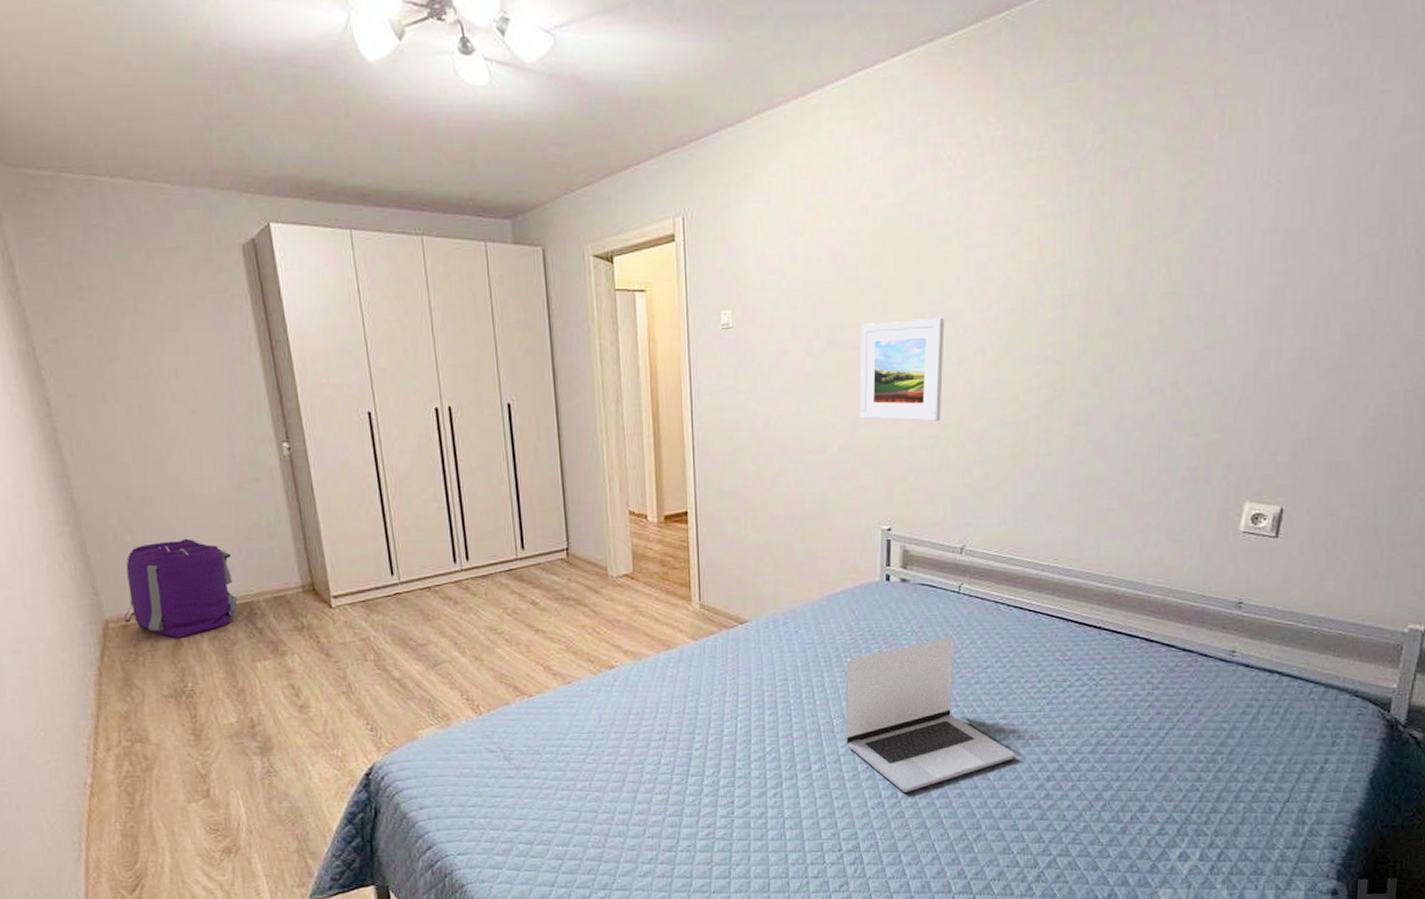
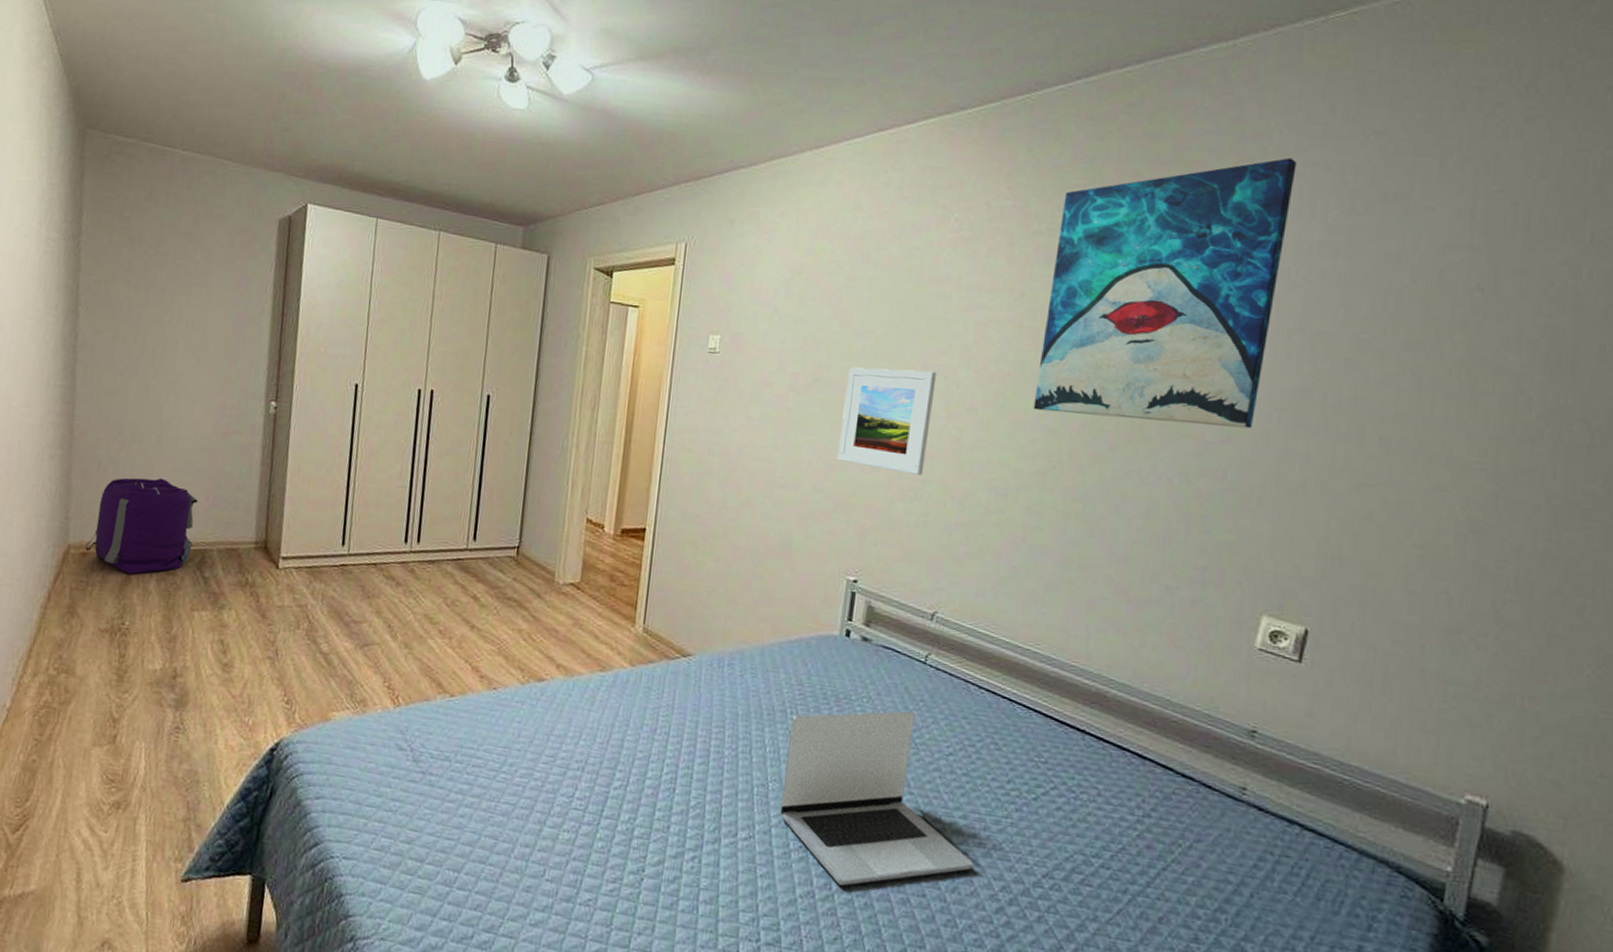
wall art: none [1036,53,1267,343] -> present [1033,157,1297,429]

